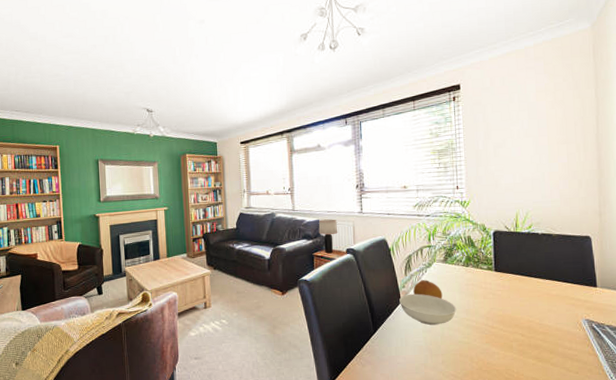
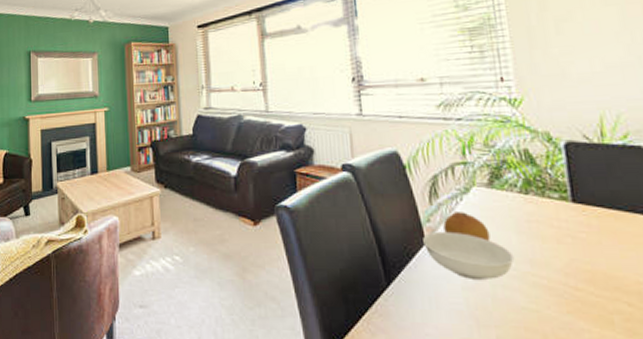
table lamp: present [318,219,338,254] -> none [301,123,329,171]

